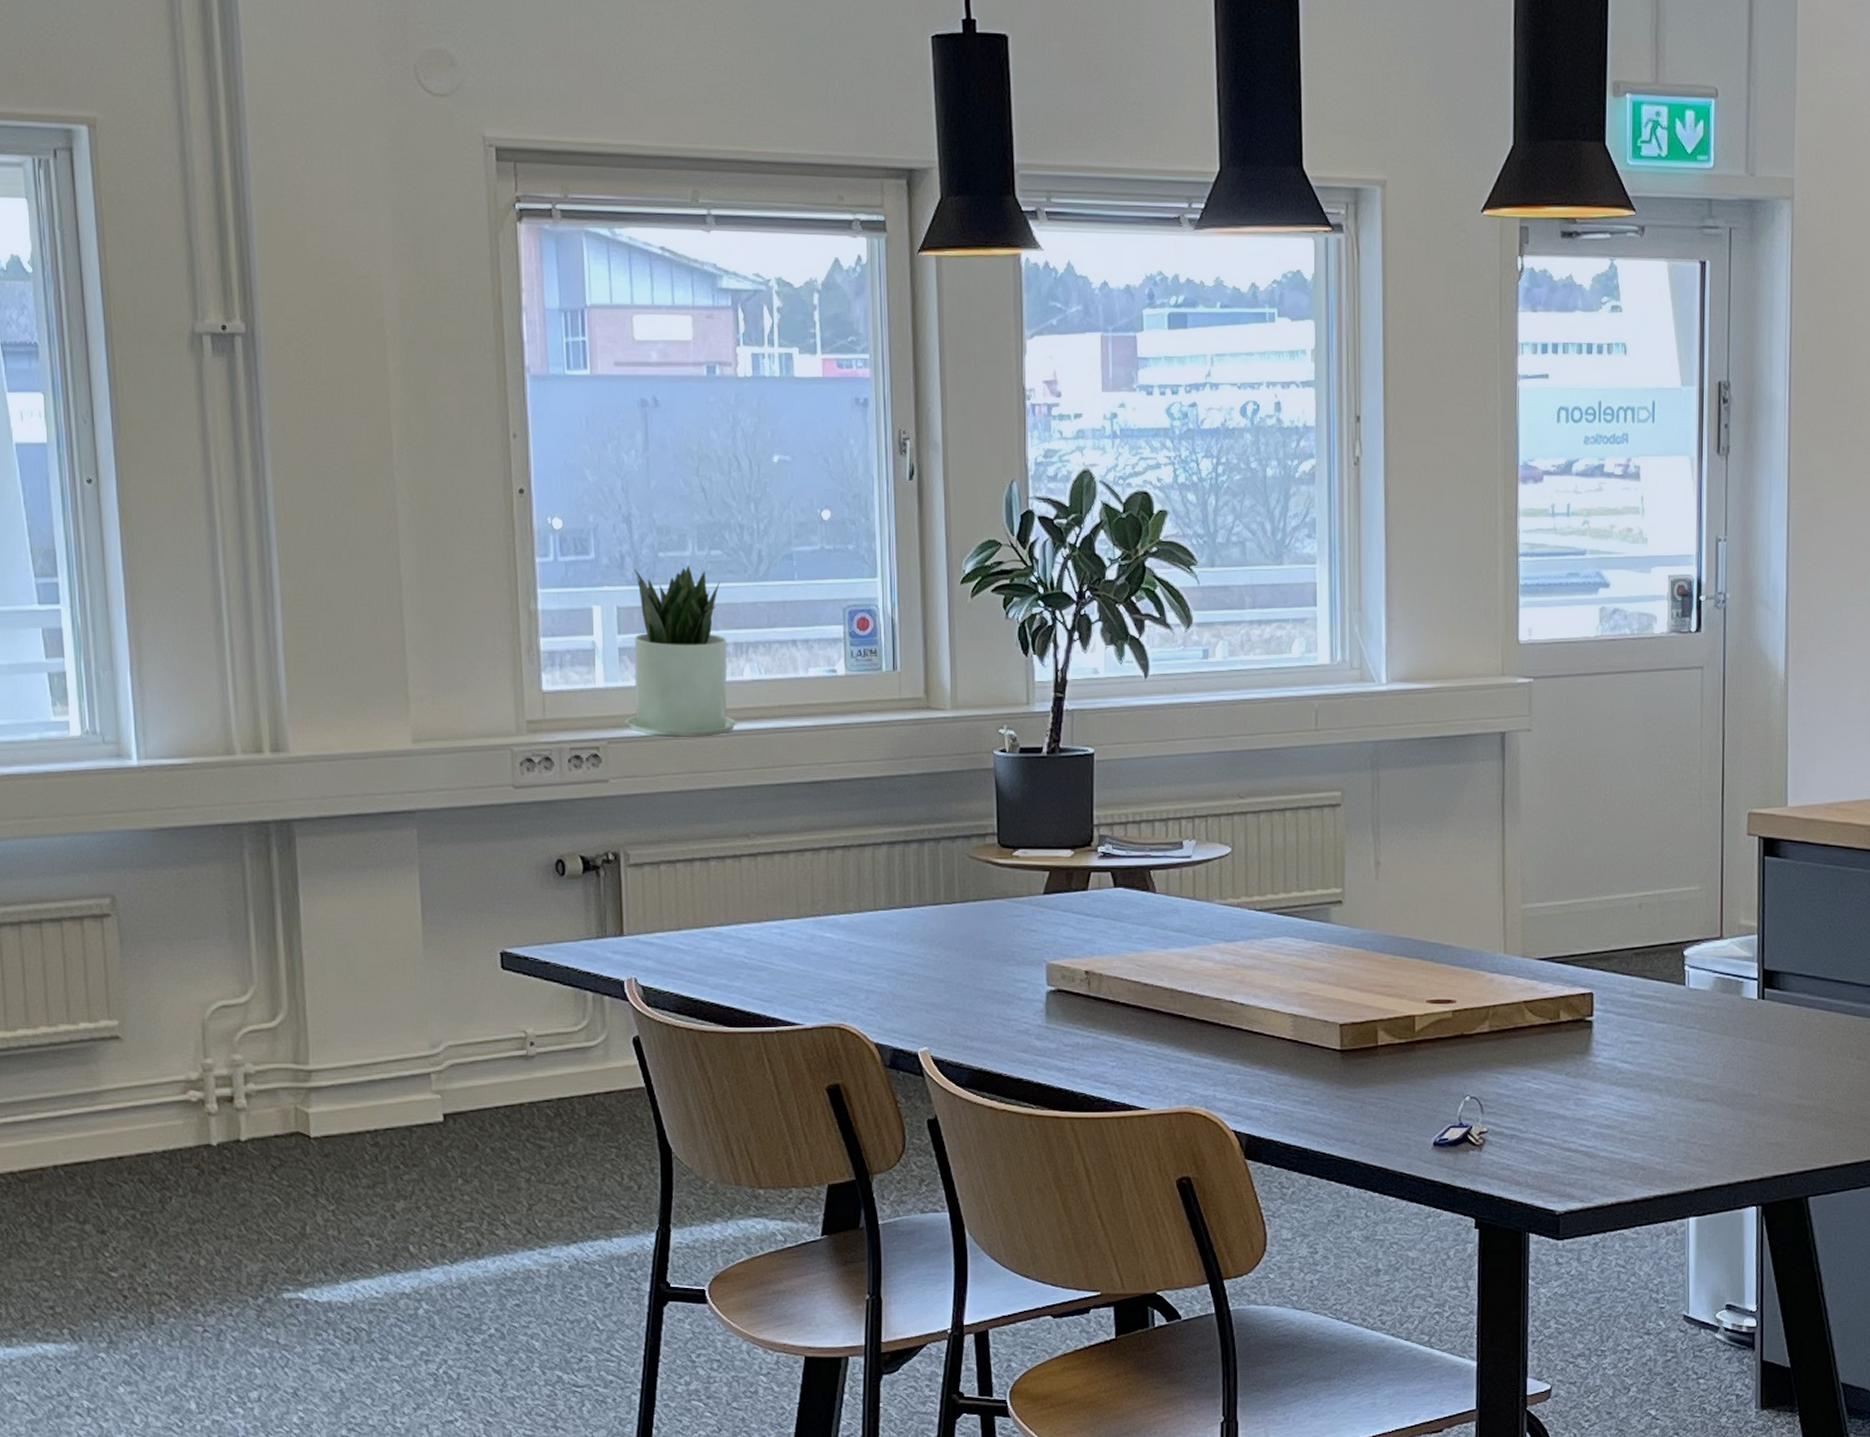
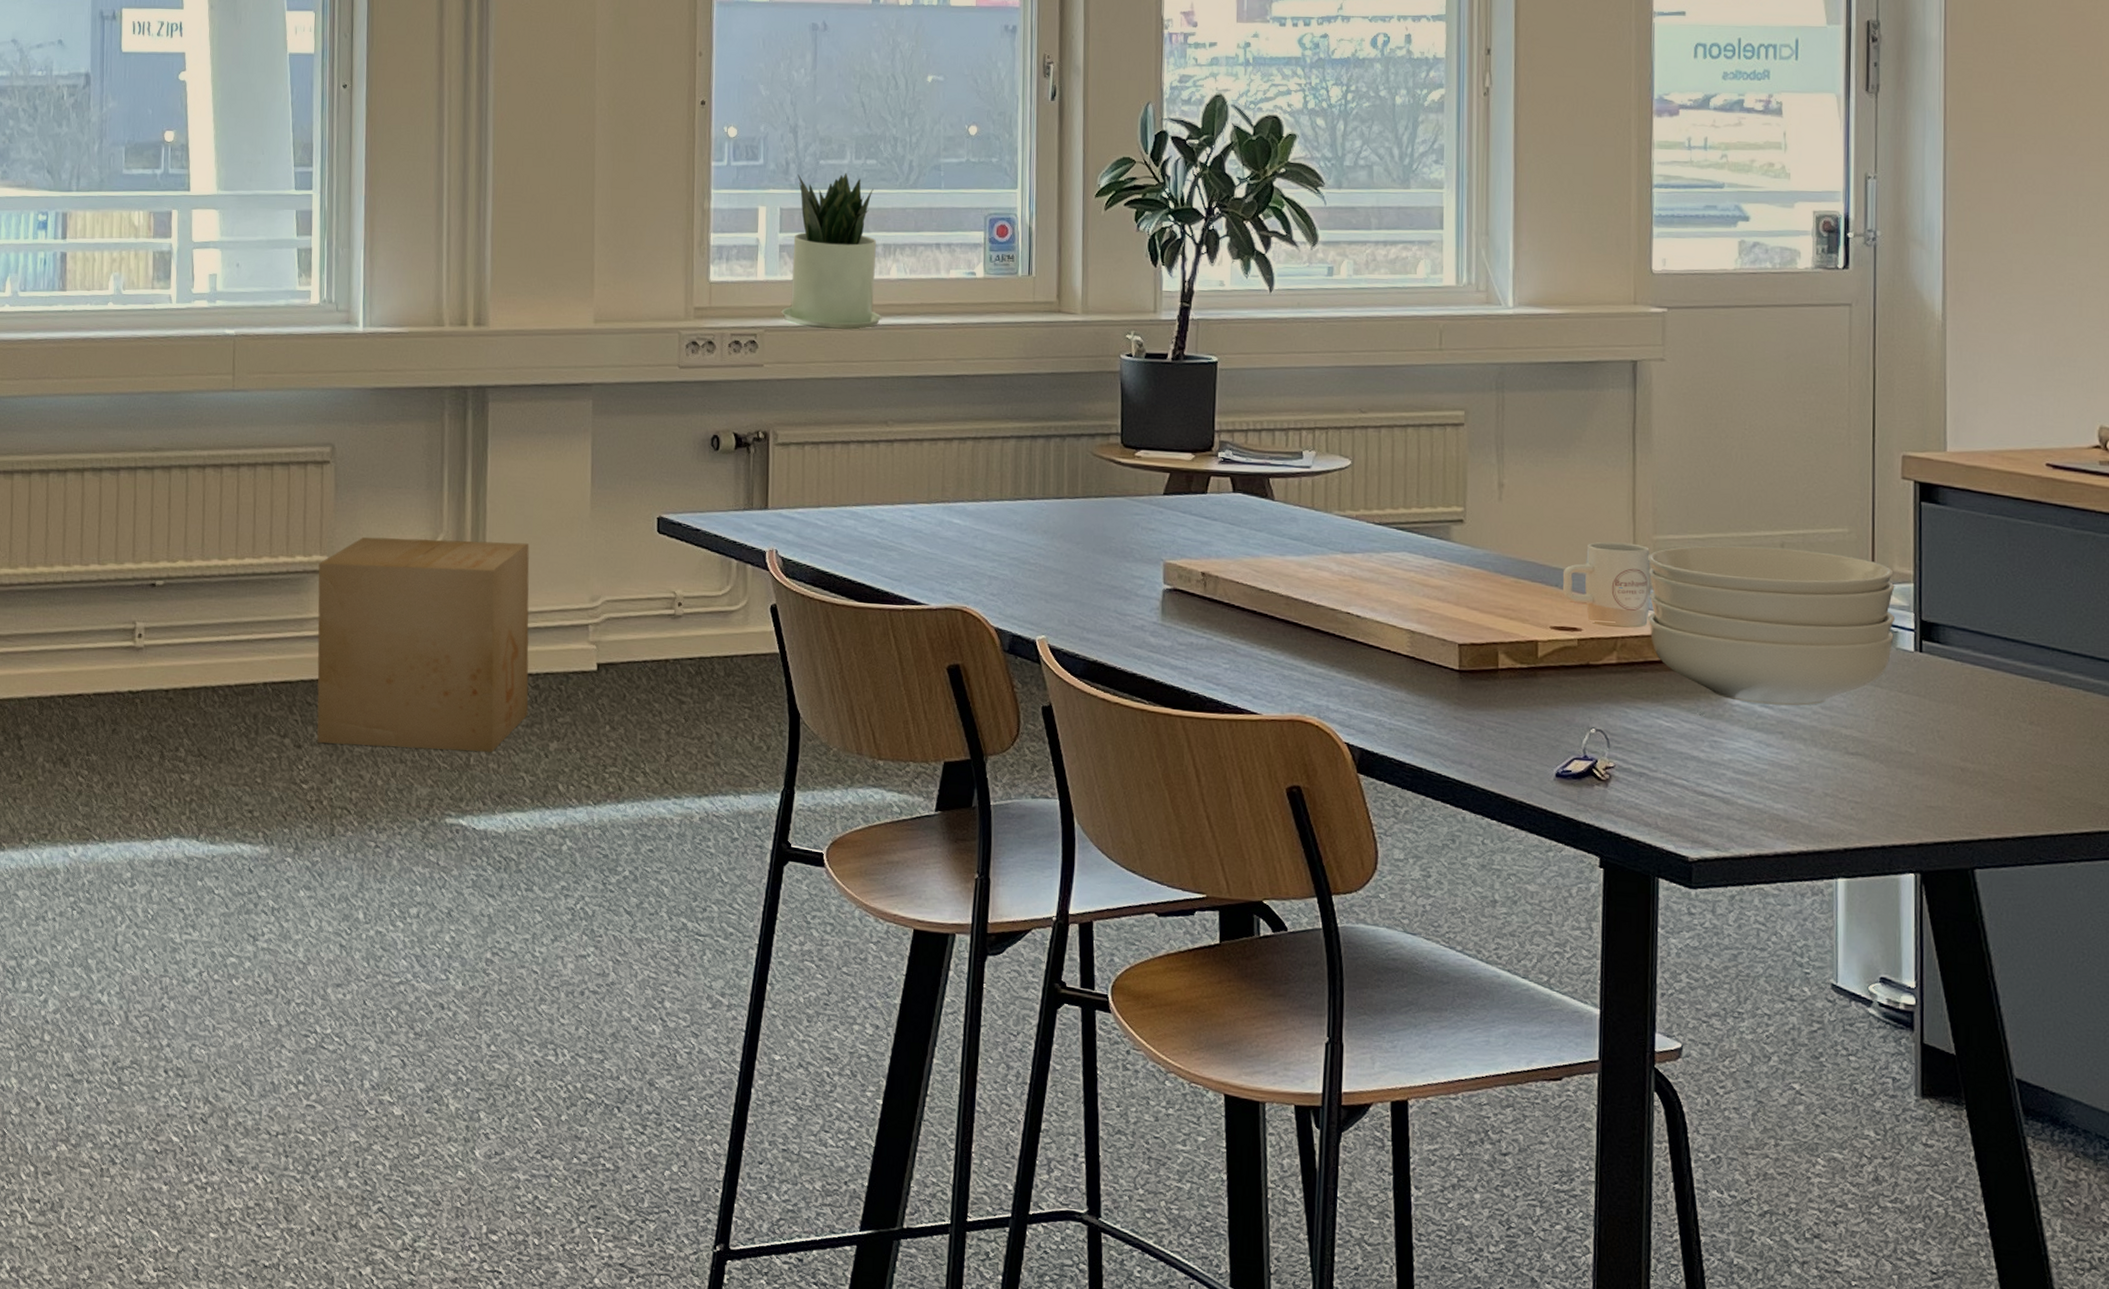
cardboard box: none [108,990,369,1227] -> present [317,536,530,752]
mug: none [1437,913,1521,997] -> present [1562,541,1652,628]
bowl: none [1516,909,1741,1060] -> present [1647,545,1896,706]

